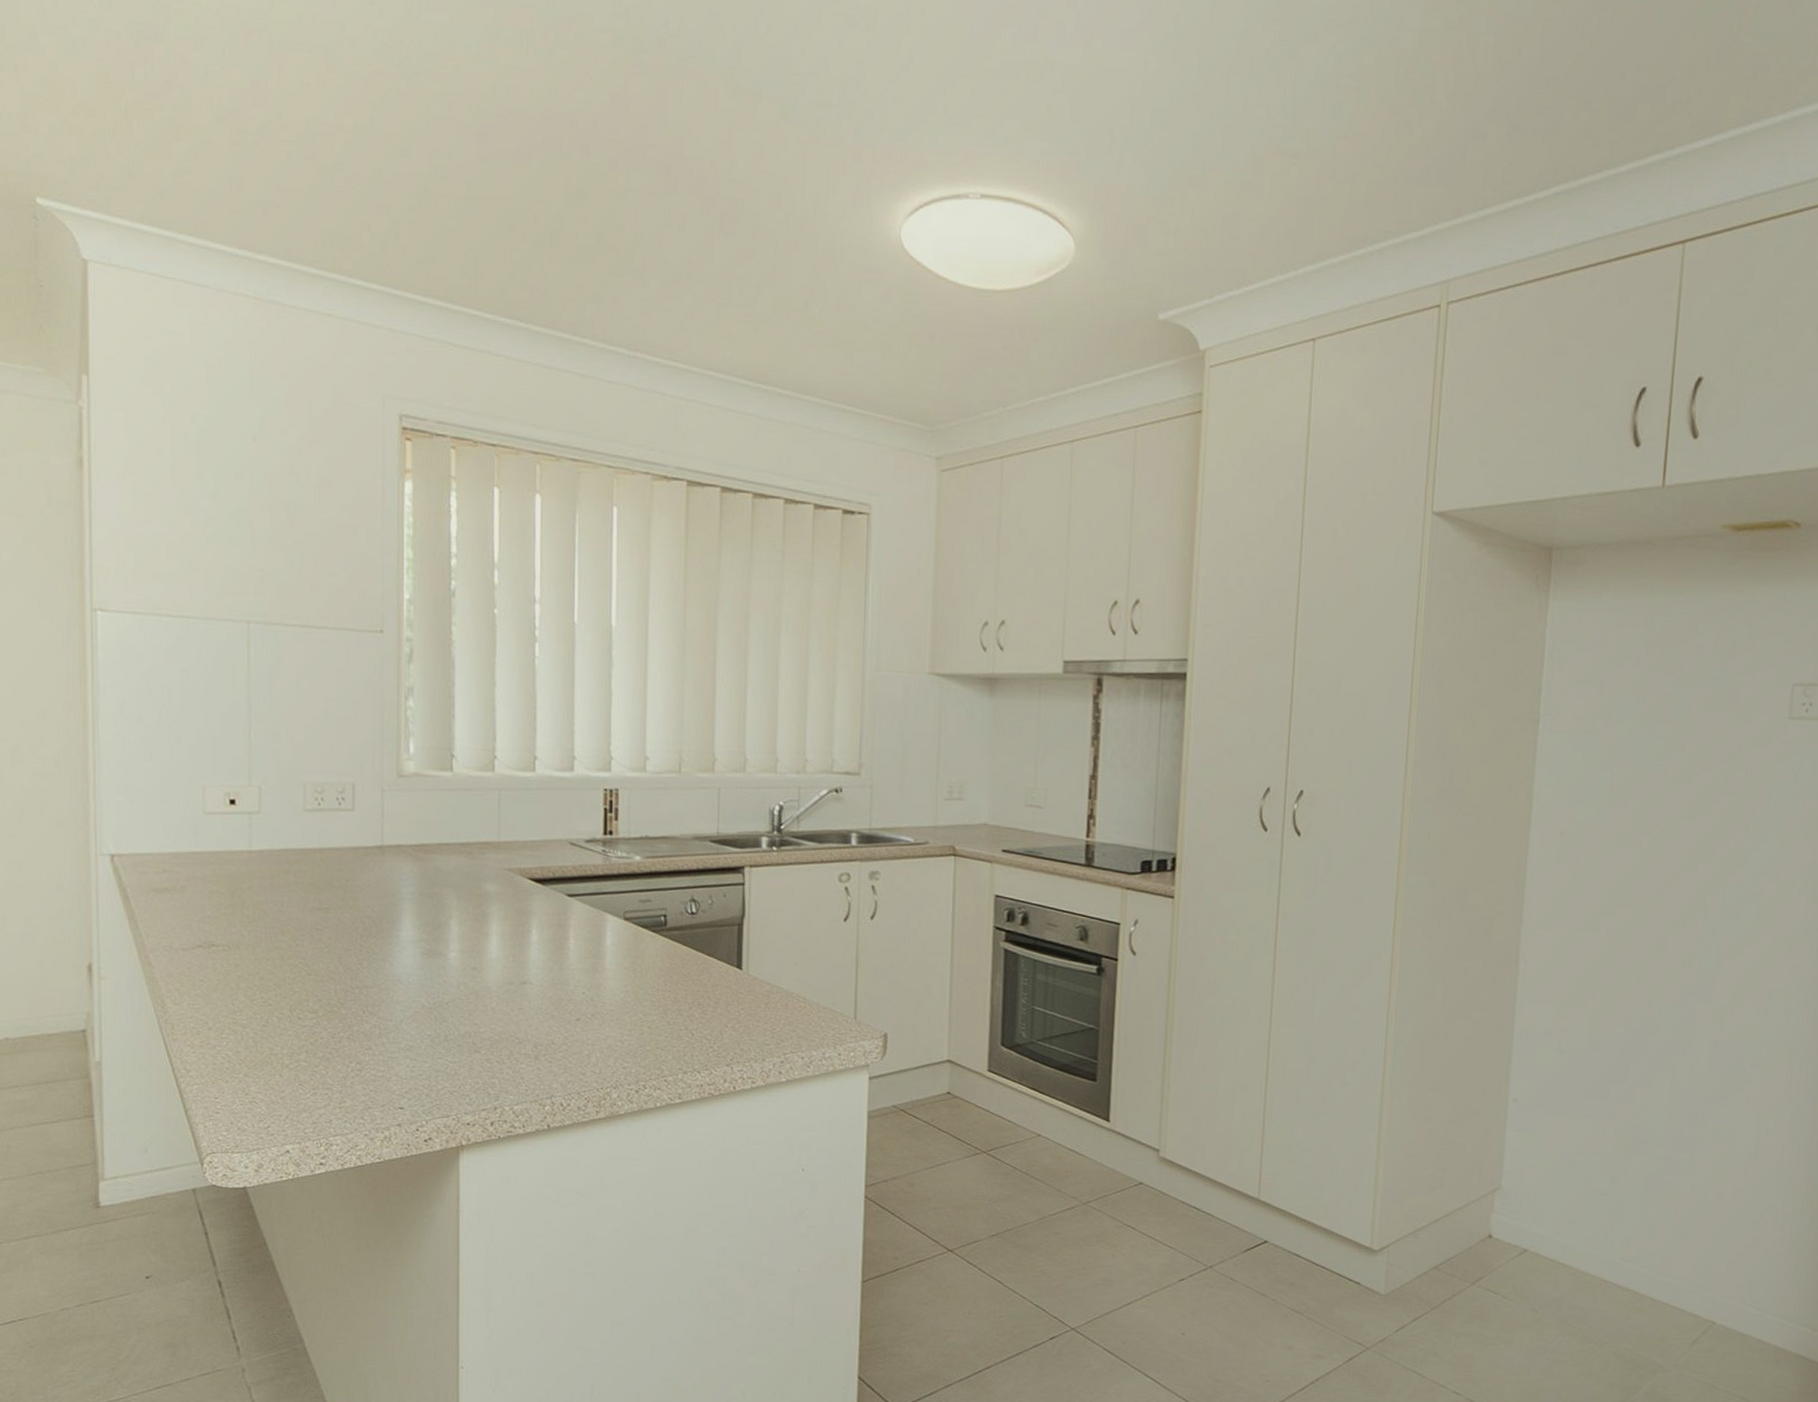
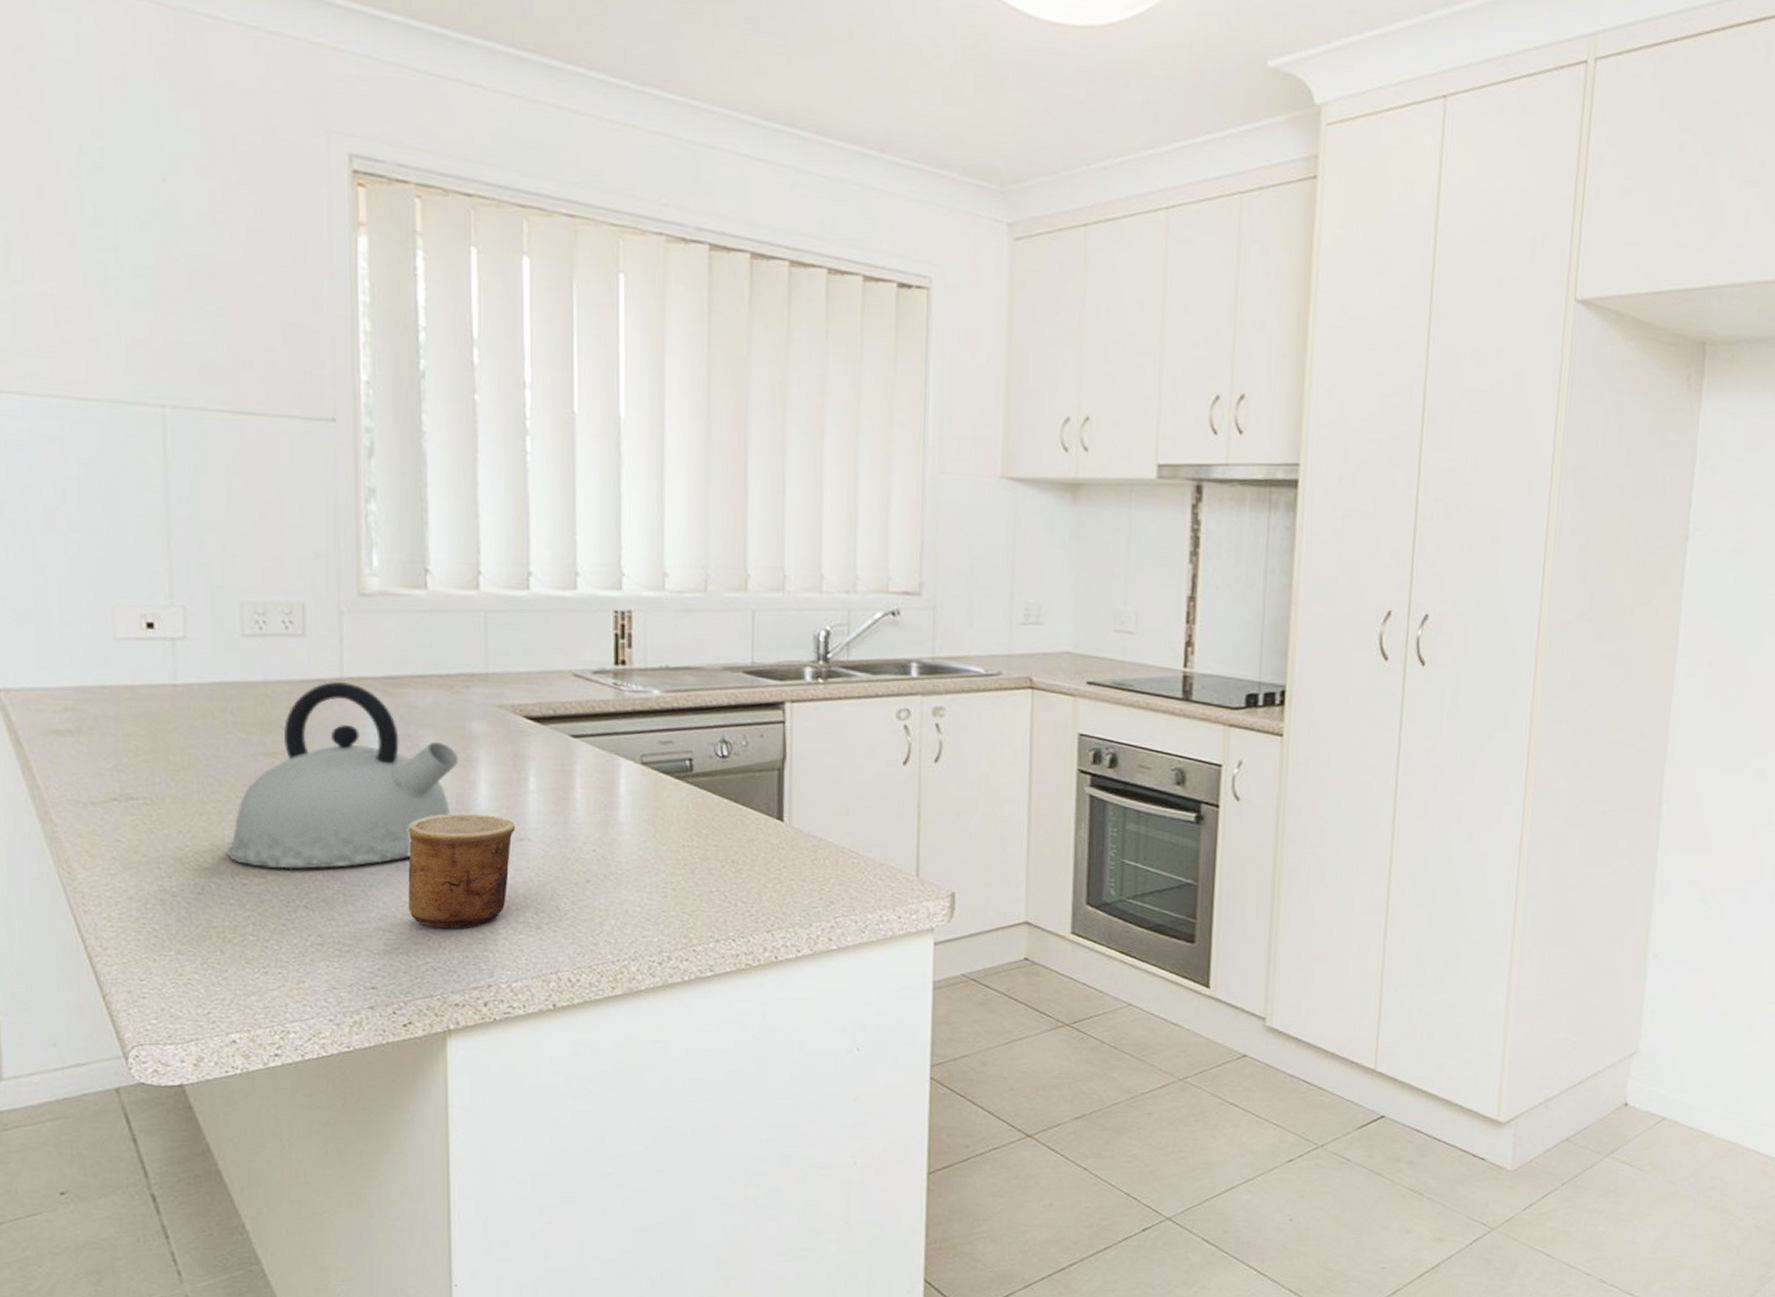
kettle: none [287,848,475,1006] -> present [227,681,459,869]
cup: none [431,960,519,1058] -> present [408,814,515,928]

